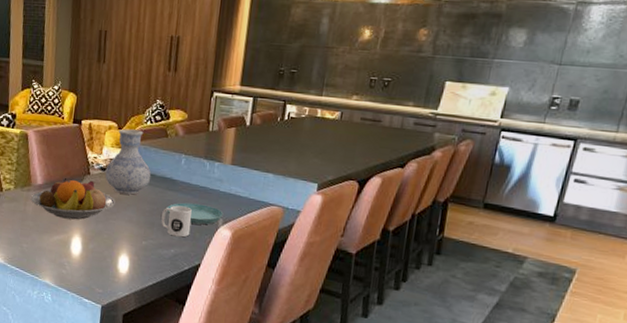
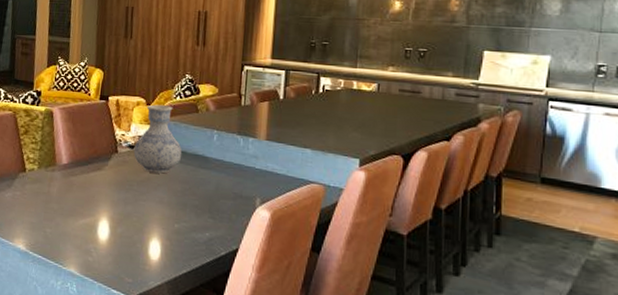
fruit bowl: present [30,177,115,220] -> none [55,156,145,202]
mug: present [161,205,192,238] -> none [194,184,227,219]
saucer: present [166,202,224,225] -> none [199,181,261,206]

